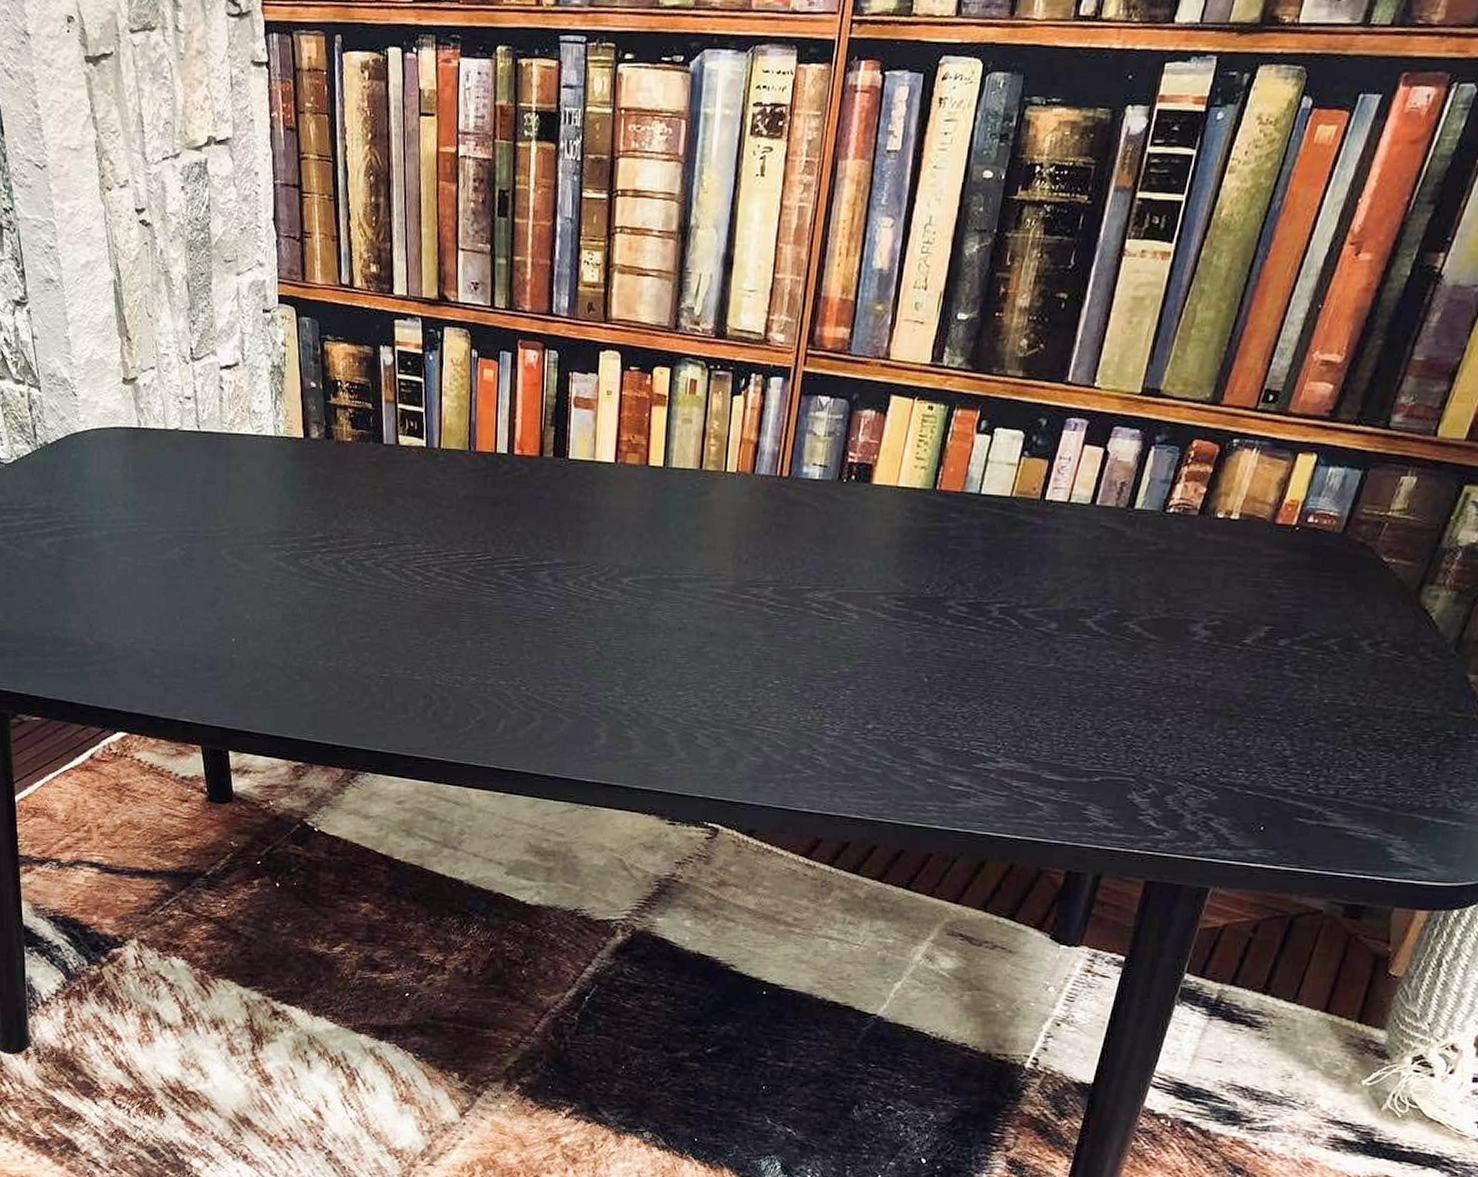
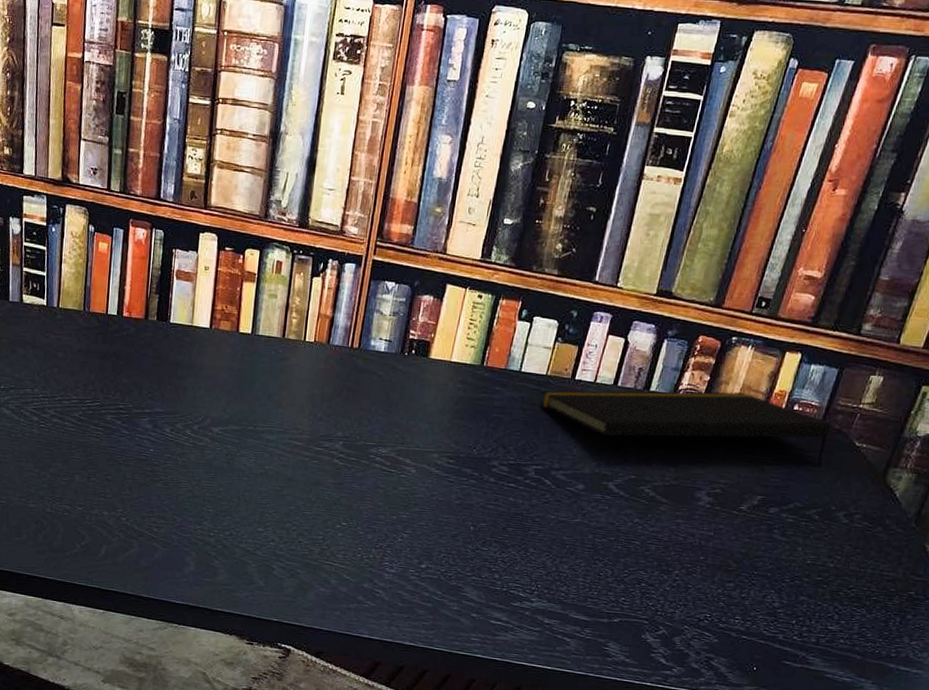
notepad: none [1004,504,1353,587] -> present [540,390,831,466]

